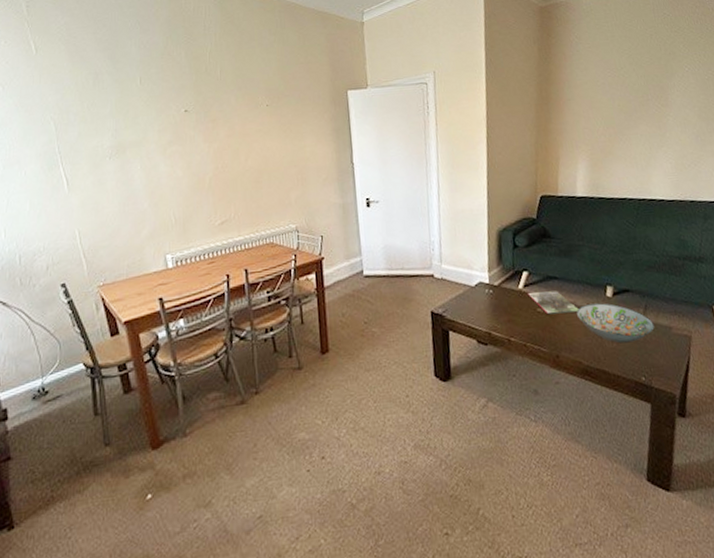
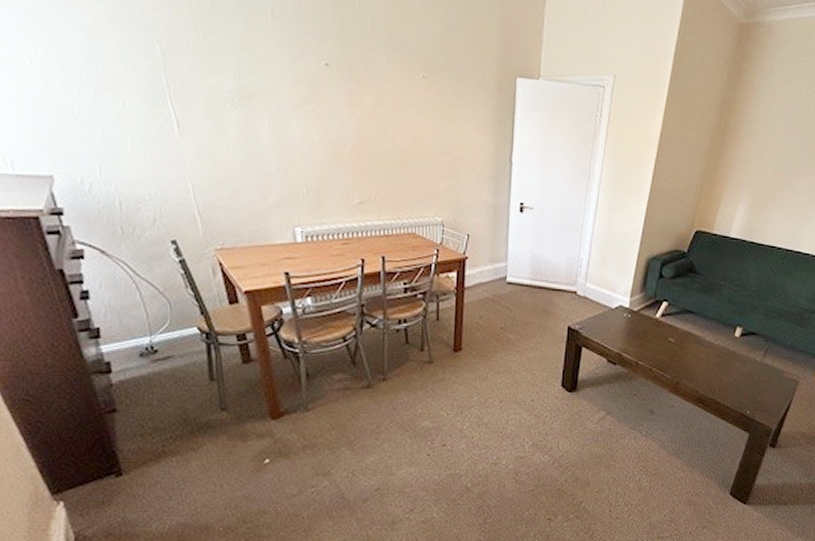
magazine: present [527,290,579,315] -> none [662,322,707,346]
decorative bowl: present [576,303,655,344] -> none [704,341,770,380]

